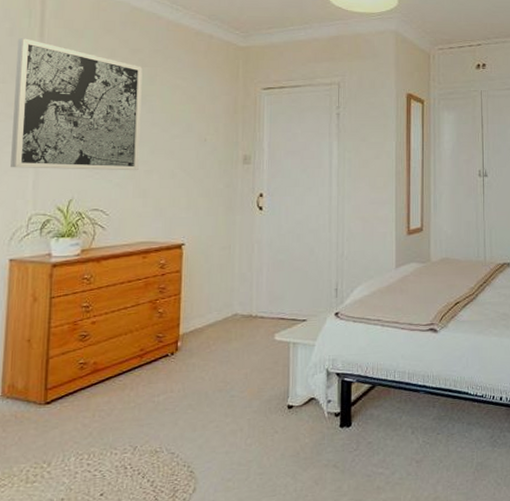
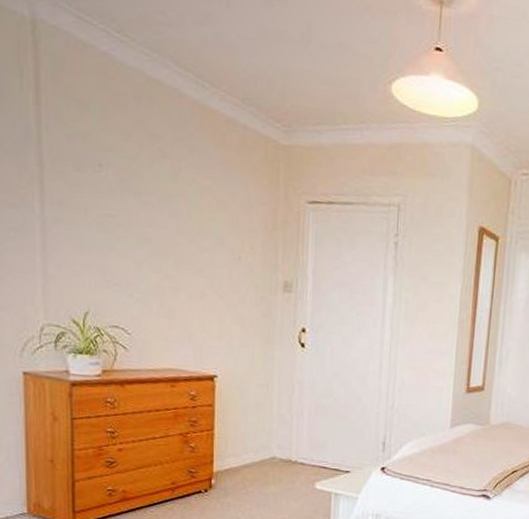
wall art: present [10,38,143,171] -> none [9,104,163,287]

